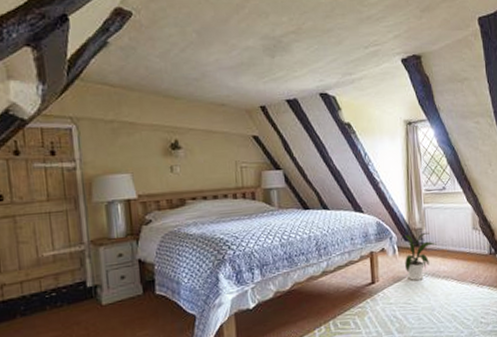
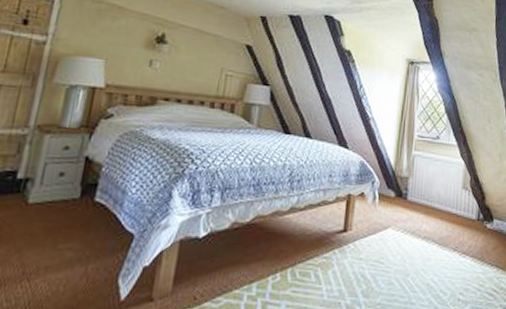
house plant: present [401,232,437,281] -> none [384,182,422,237]

